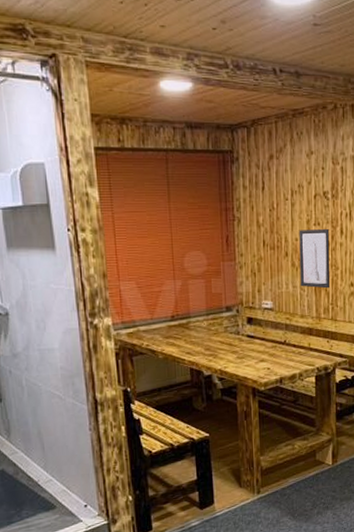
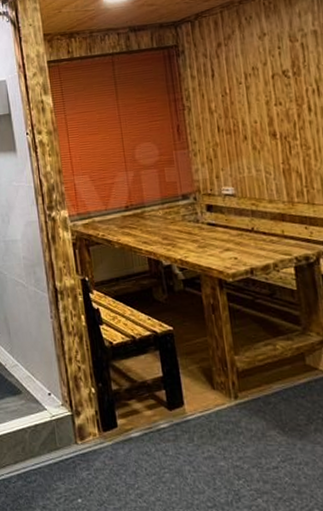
wall art: present [299,229,331,289] -> none [257,108,302,171]

